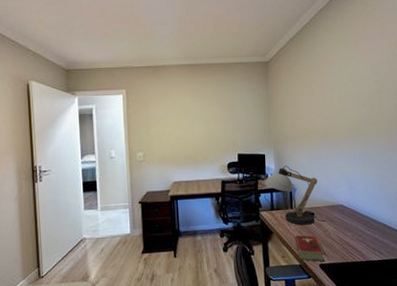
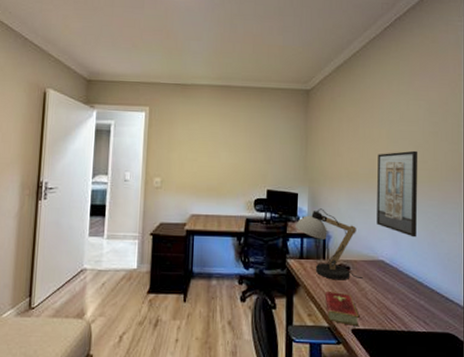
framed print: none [331,107,369,183] -> present [377,150,418,238]

